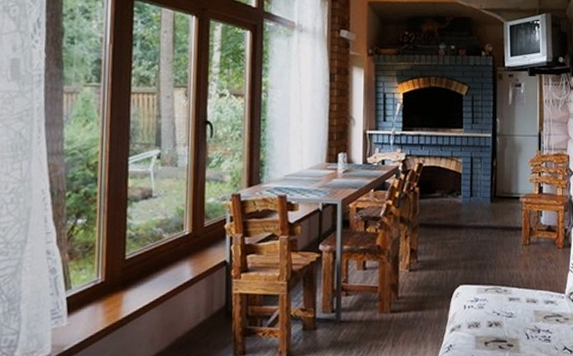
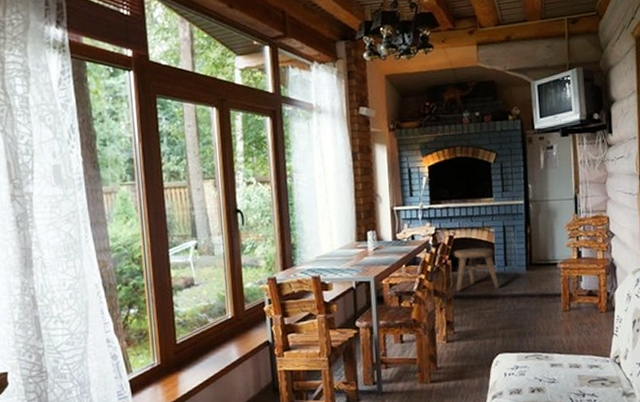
stool: none [421,176,465,220] -> present [453,247,500,292]

